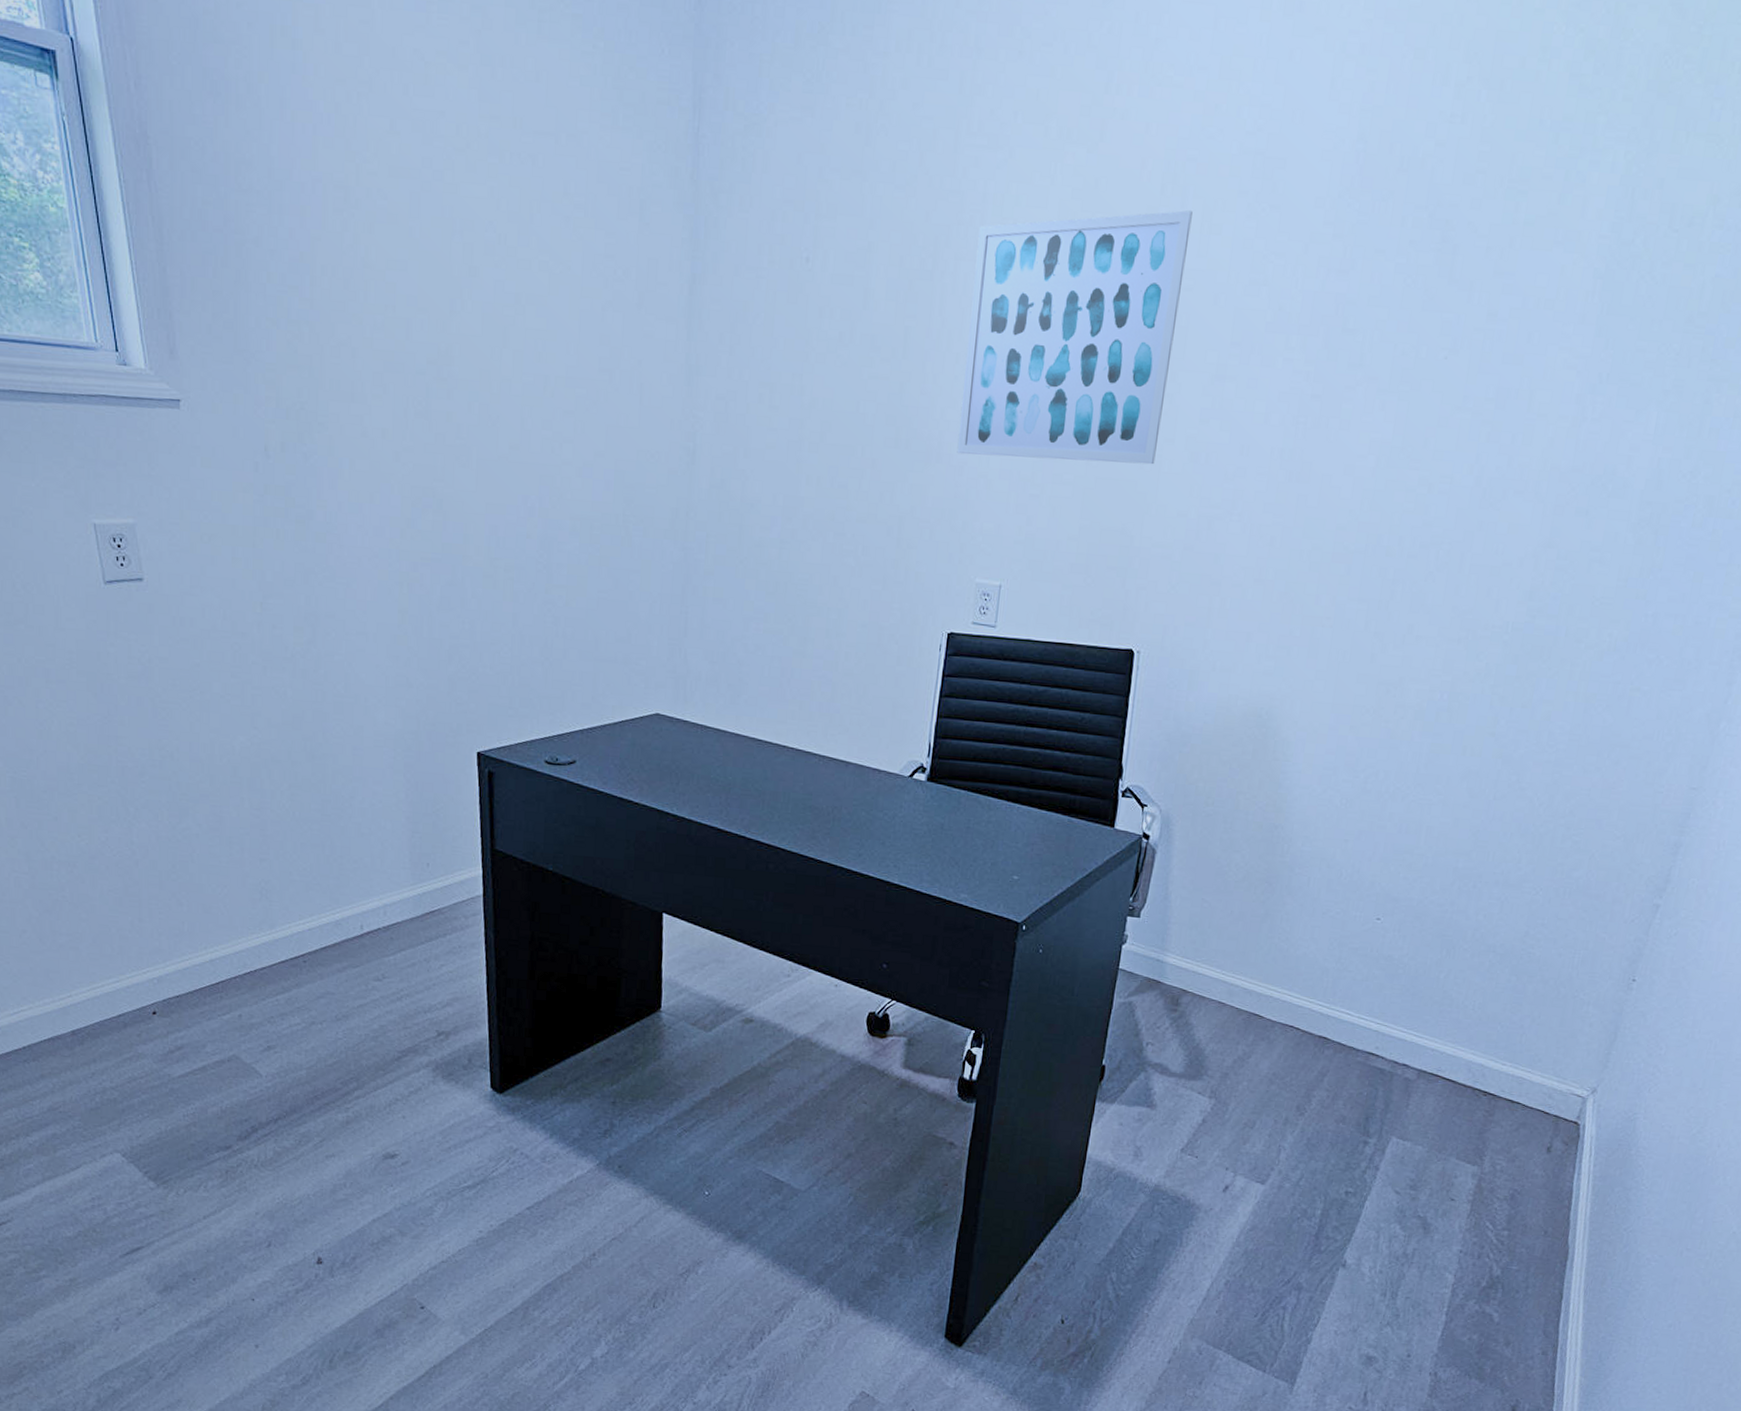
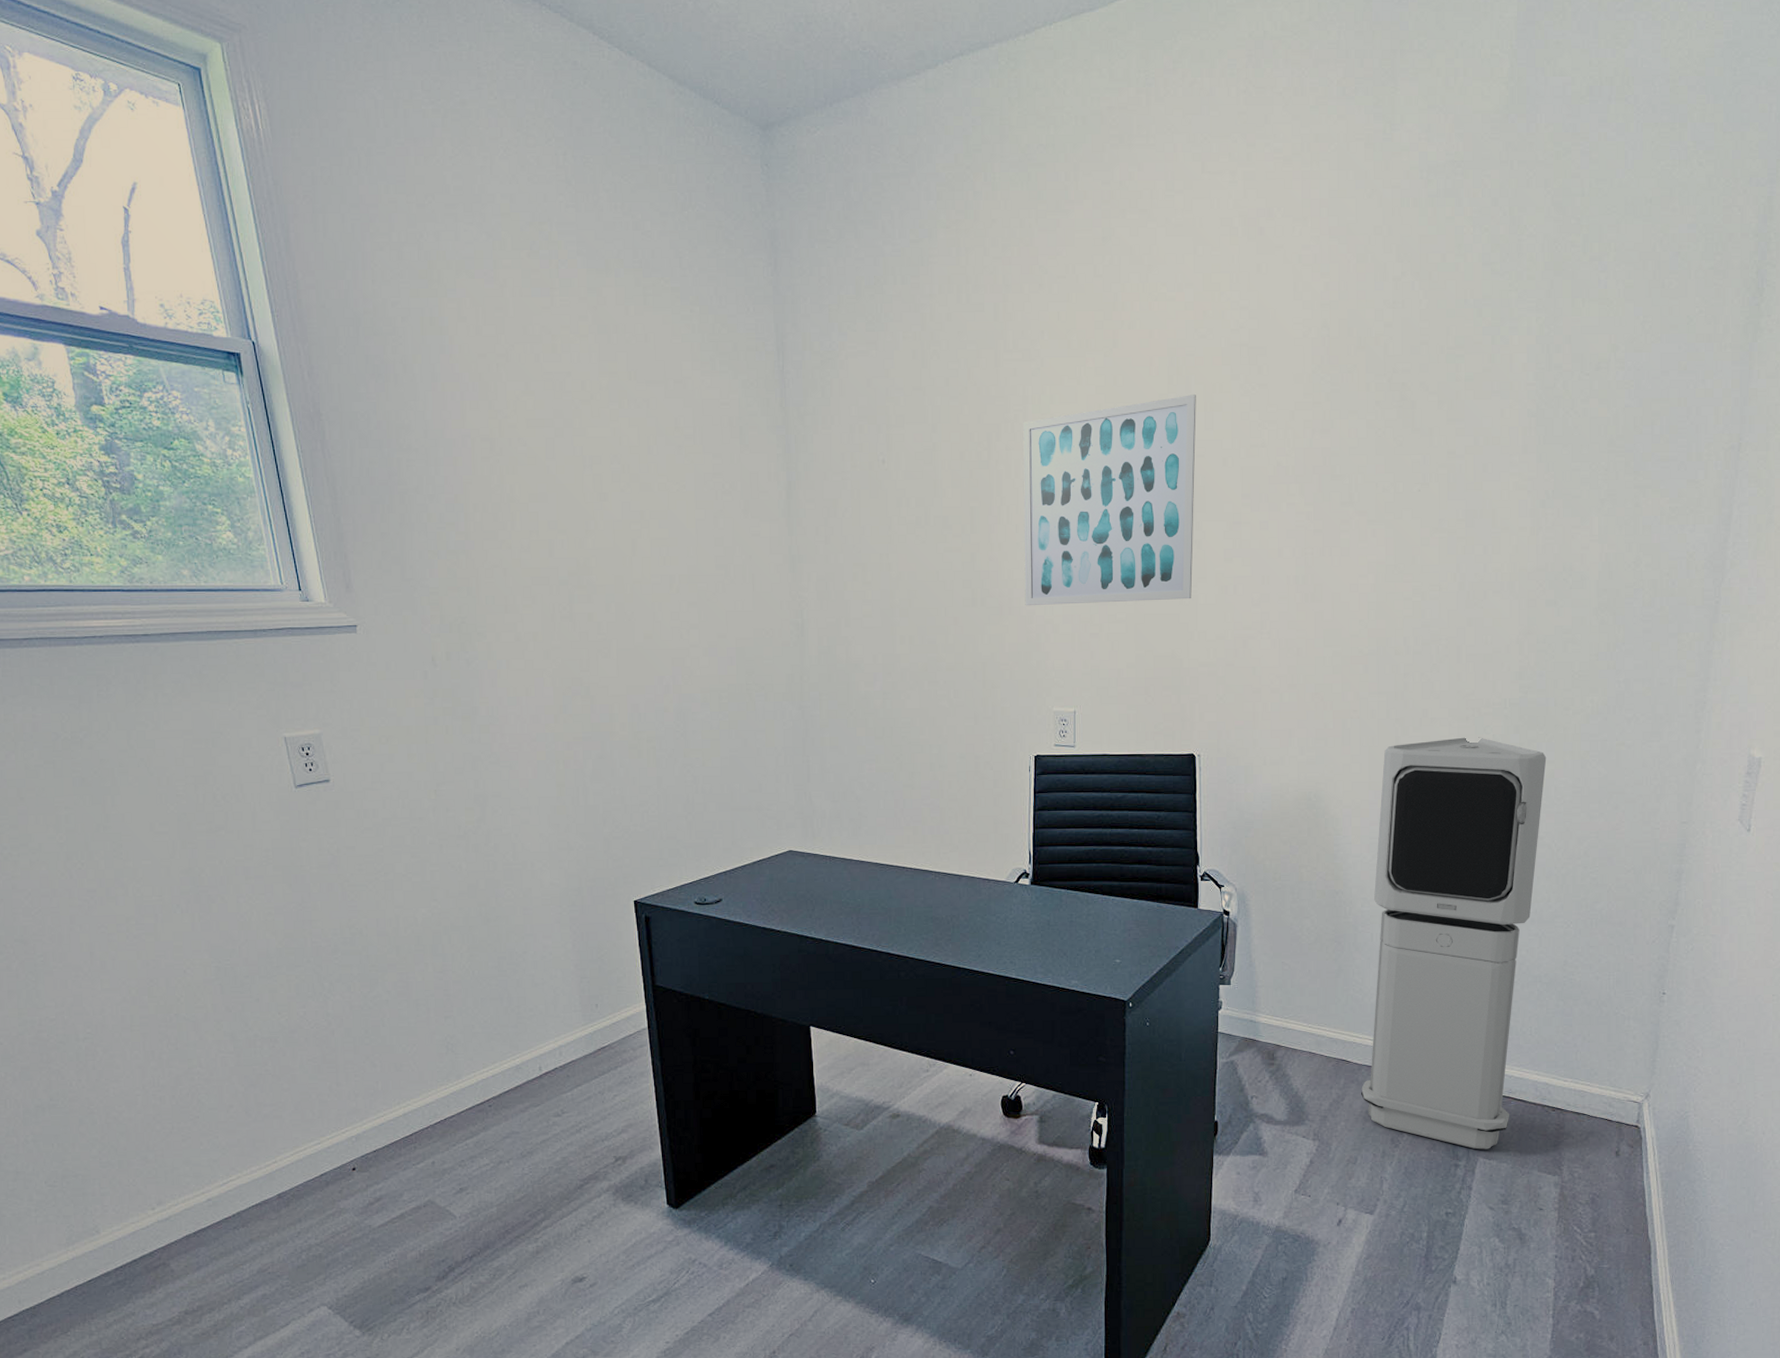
air purifier: none [1270,662,1545,1129] -> present [1361,737,1547,1150]

